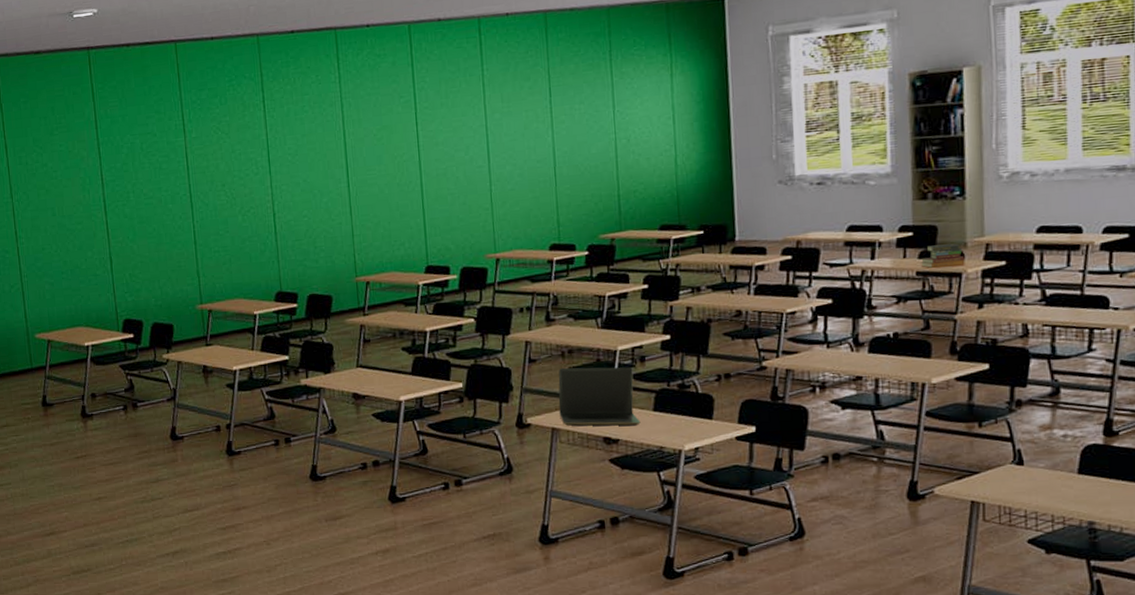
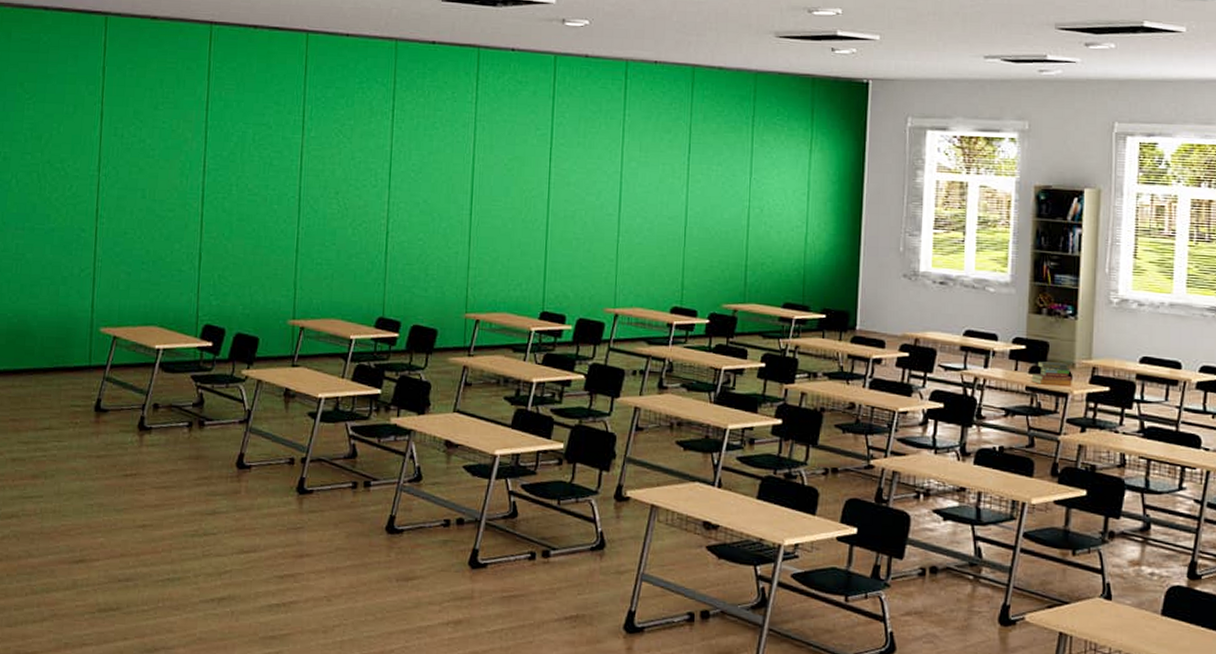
laptop computer: present [558,367,641,426] -> none [660,441,743,513]

